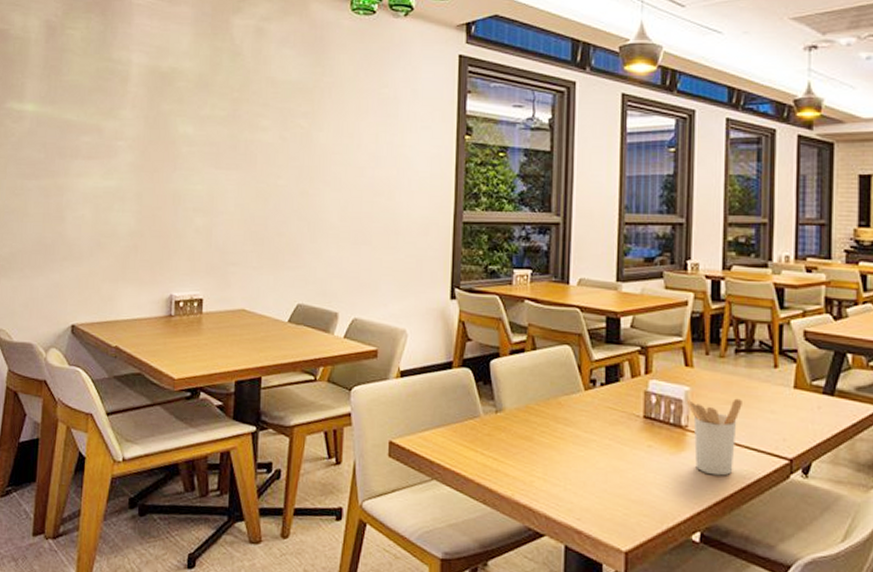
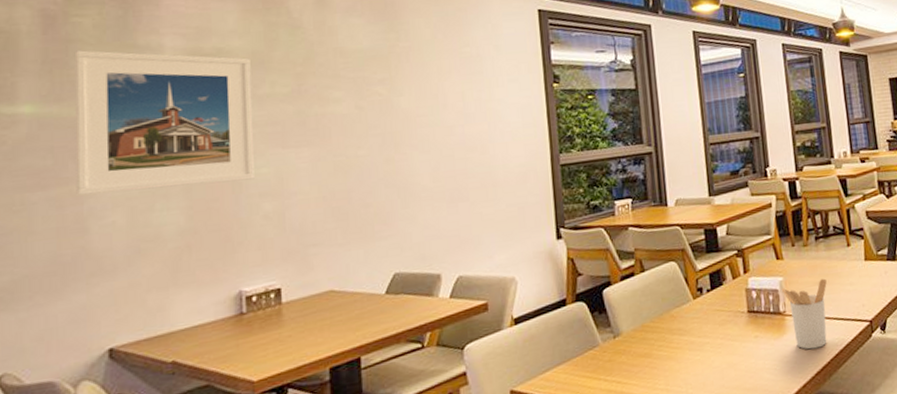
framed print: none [59,60,197,194] -> present [74,50,254,196]

